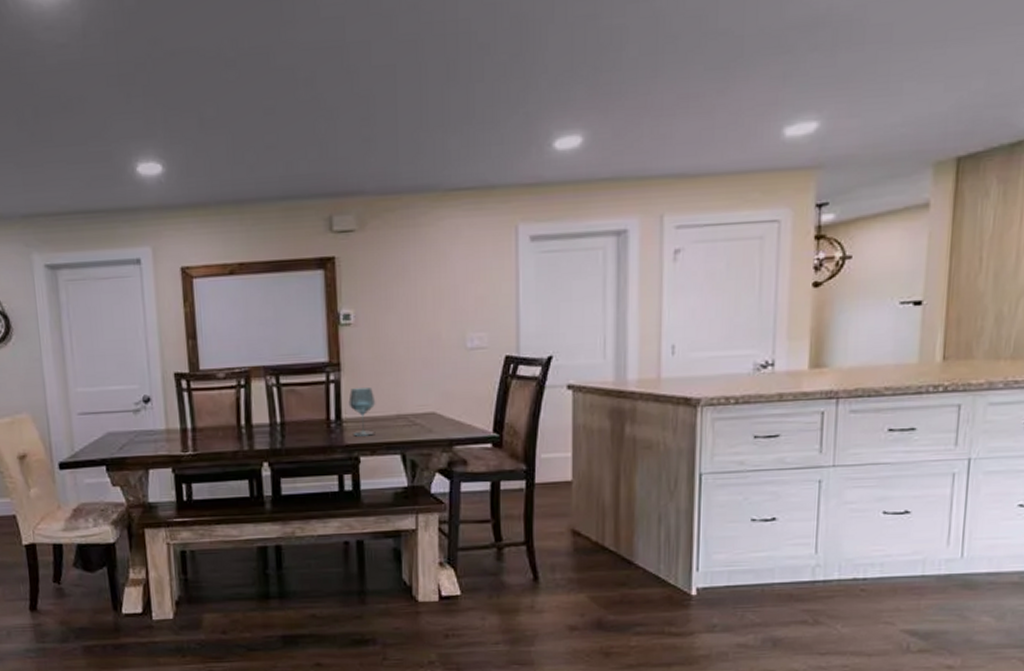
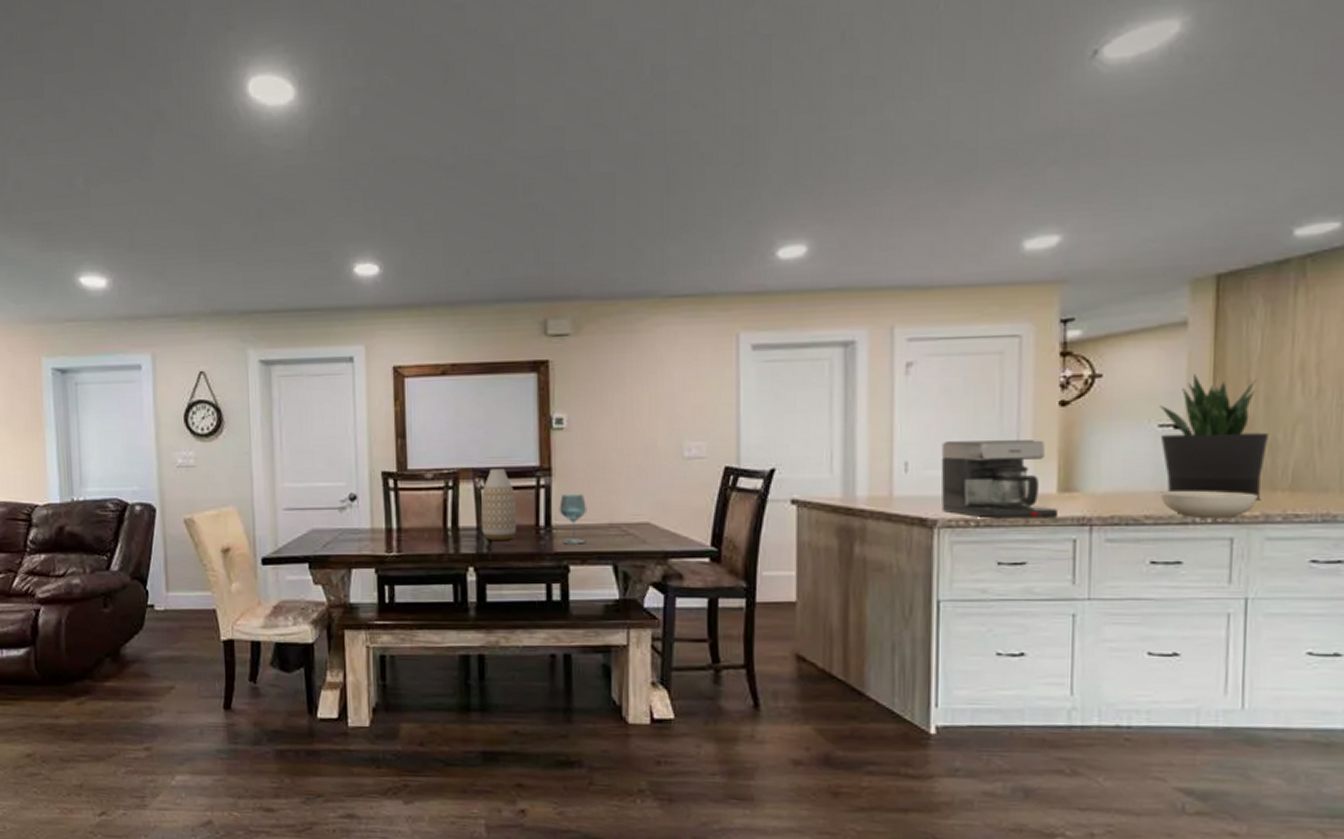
vase: none [272,366,309,437] -> present [480,469,517,542]
coffee maker: none [704,320,808,397] -> present [941,439,1057,520]
bowl: none [899,362,984,389] -> present [1160,490,1258,519]
planter: none [901,253,997,368] -> present [1159,374,1270,499]

